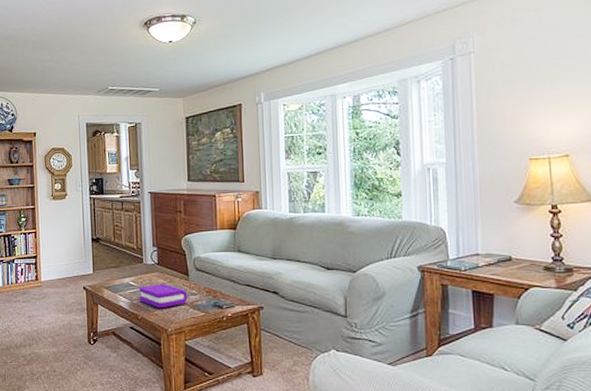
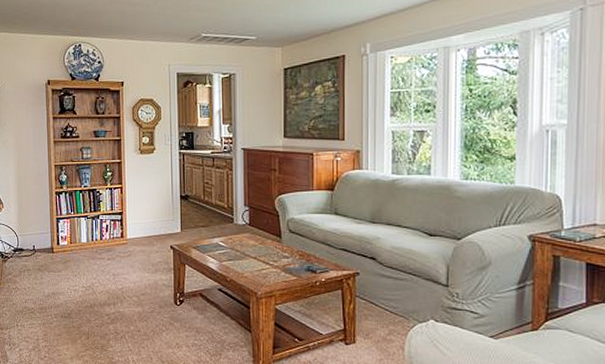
book: present [139,283,188,309] -> none [228,244,280,271]

